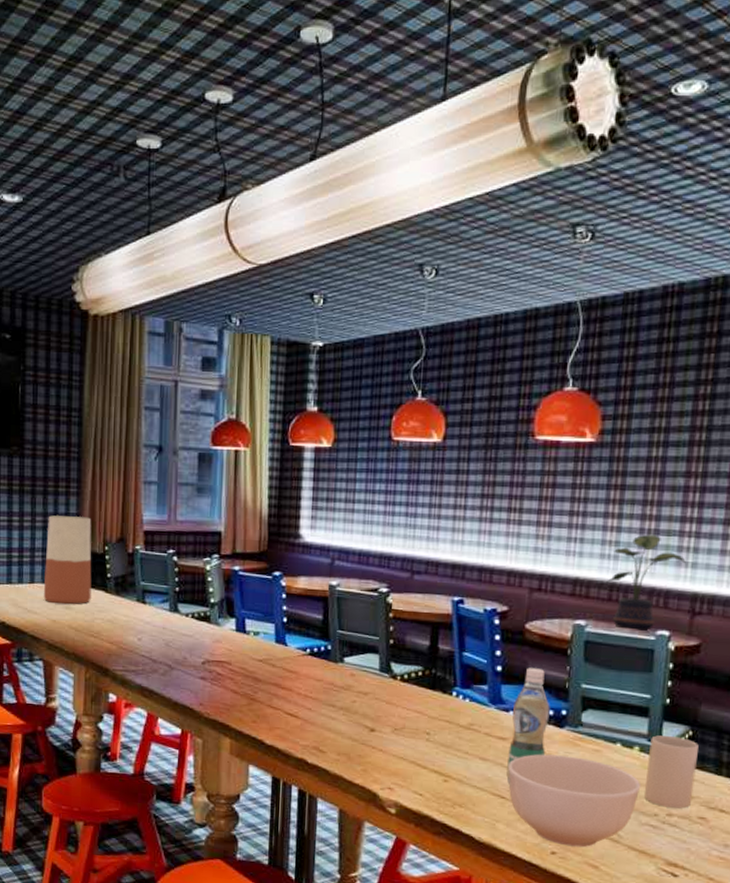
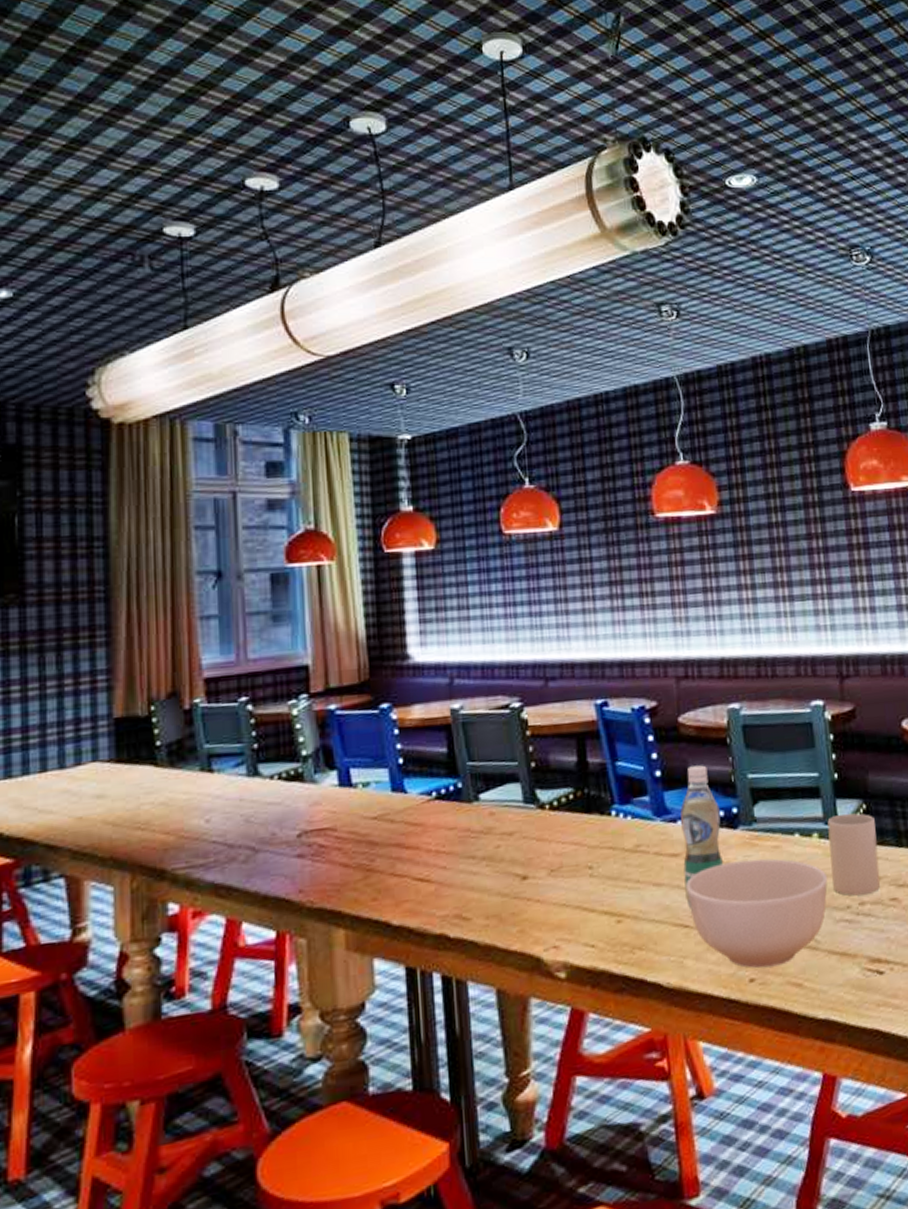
vase: present [43,515,92,604] -> none [61,672,134,794]
potted plant: present [606,534,686,631] -> none [752,601,825,705]

